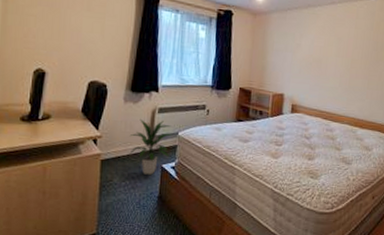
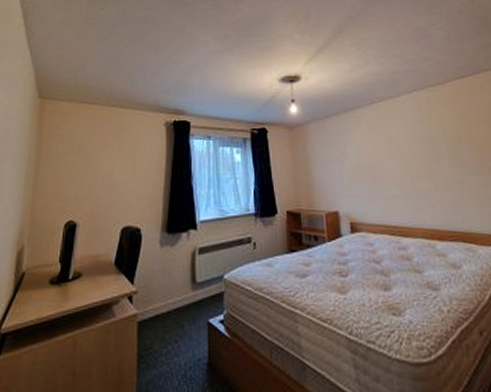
indoor plant: present [129,118,172,175] -> none [168,263,217,335]

